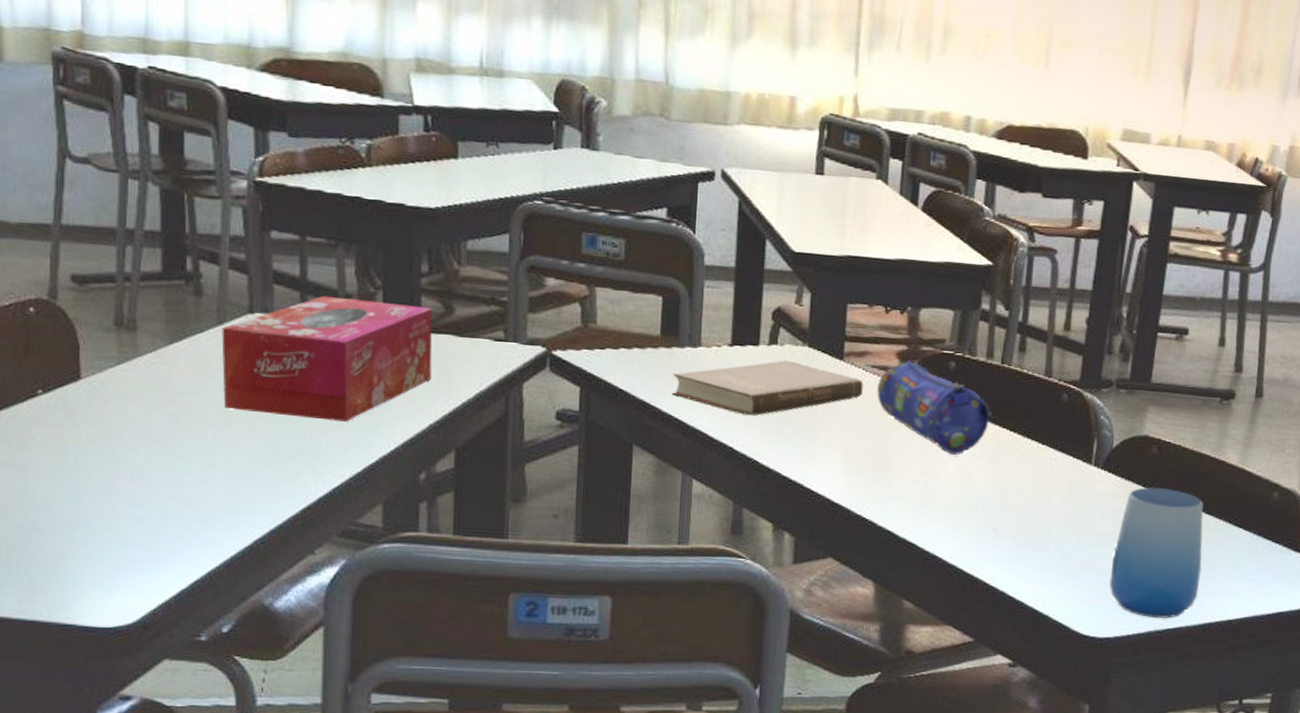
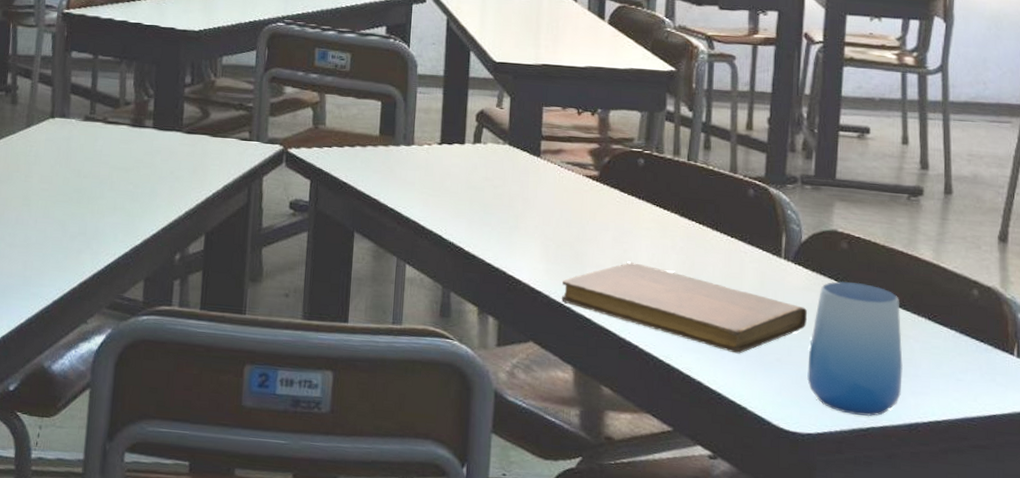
tissue box: present [221,295,433,422] -> none [26,103,193,209]
book: present [671,360,863,416] -> none [388,157,559,207]
notebook: none [863,472,1114,563] -> present [562,262,808,354]
pencil case: present [877,360,992,455] -> none [572,157,681,246]

